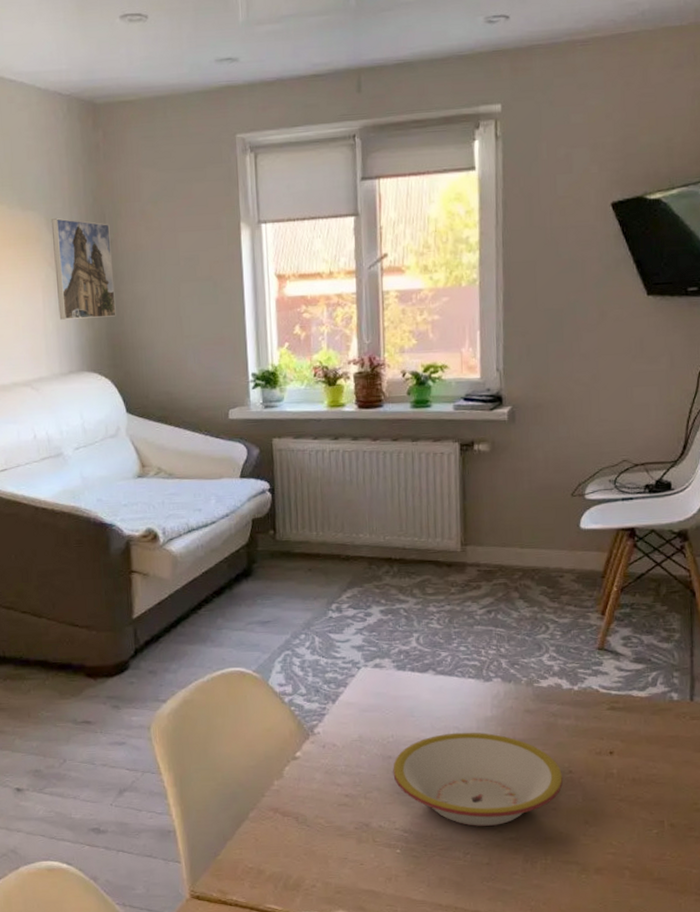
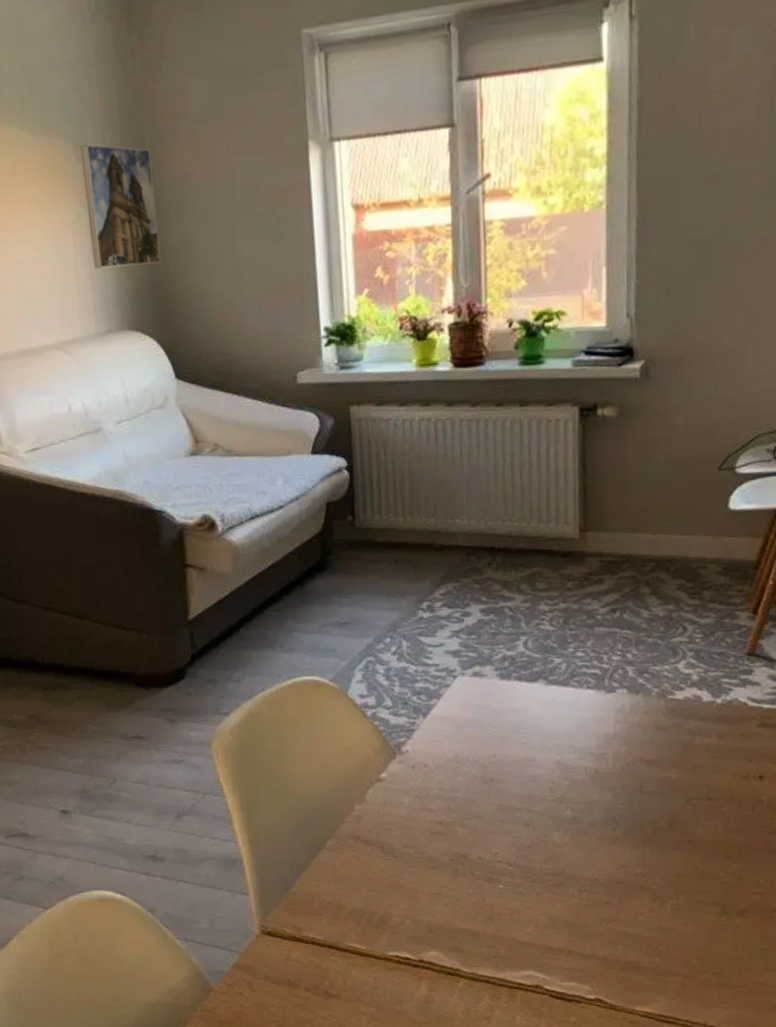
bowl: present [393,732,564,826] -> none [495,751,701,860]

